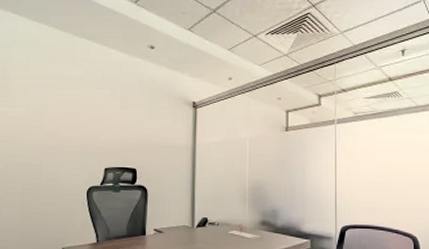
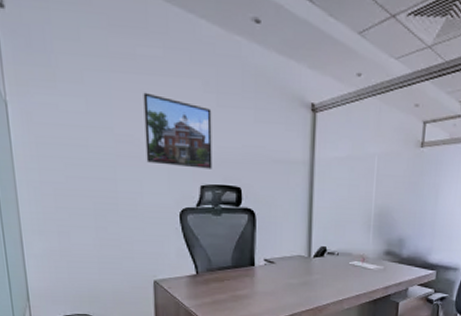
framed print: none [65,101,116,155] -> present [143,92,212,169]

